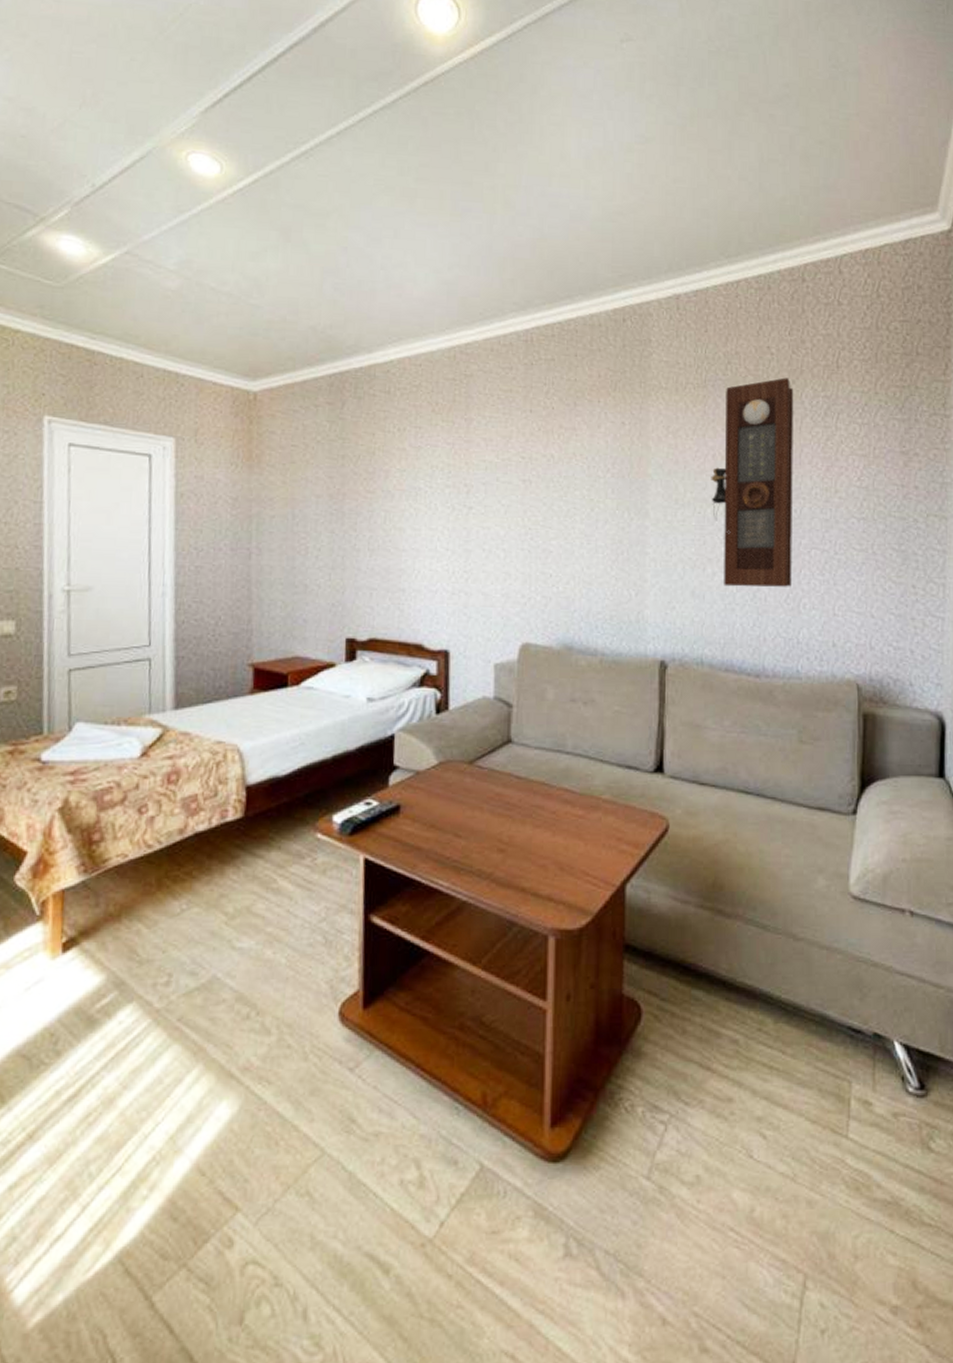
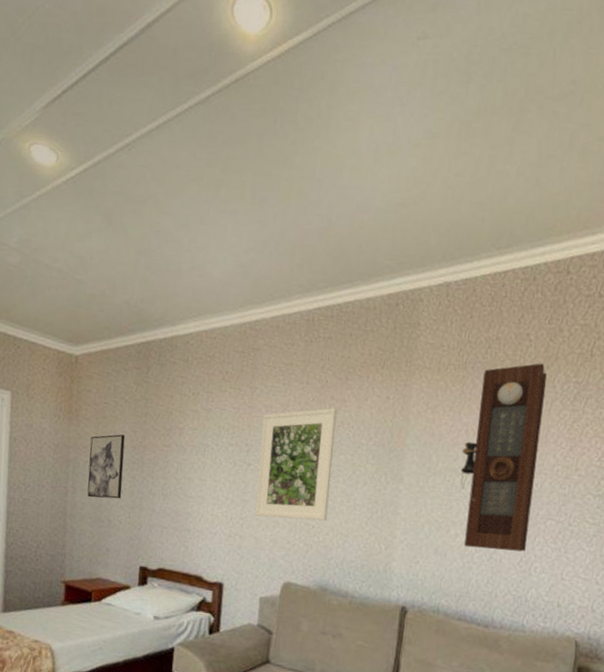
wall art: none [276,481,320,559] -> present [87,434,126,499]
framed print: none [481,438,567,568] -> present [254,408,337,521]

